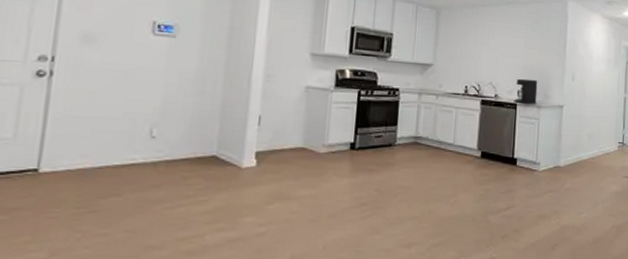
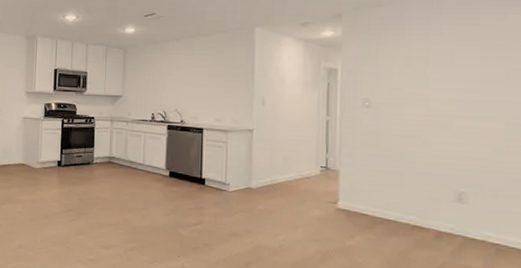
coffee maker: present [513,78,538,105] -> none [199,105,225,129]

